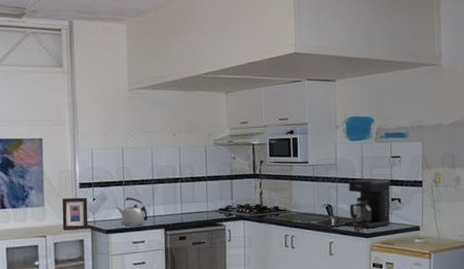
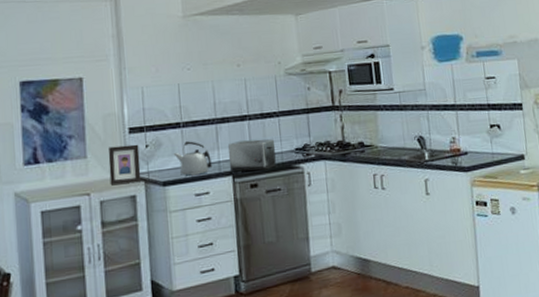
toaster: none [161,199,203,227] -> present [227,139,276,172]
coffee maker: present [344,178,391,229] -> none [439,103,492,162]

